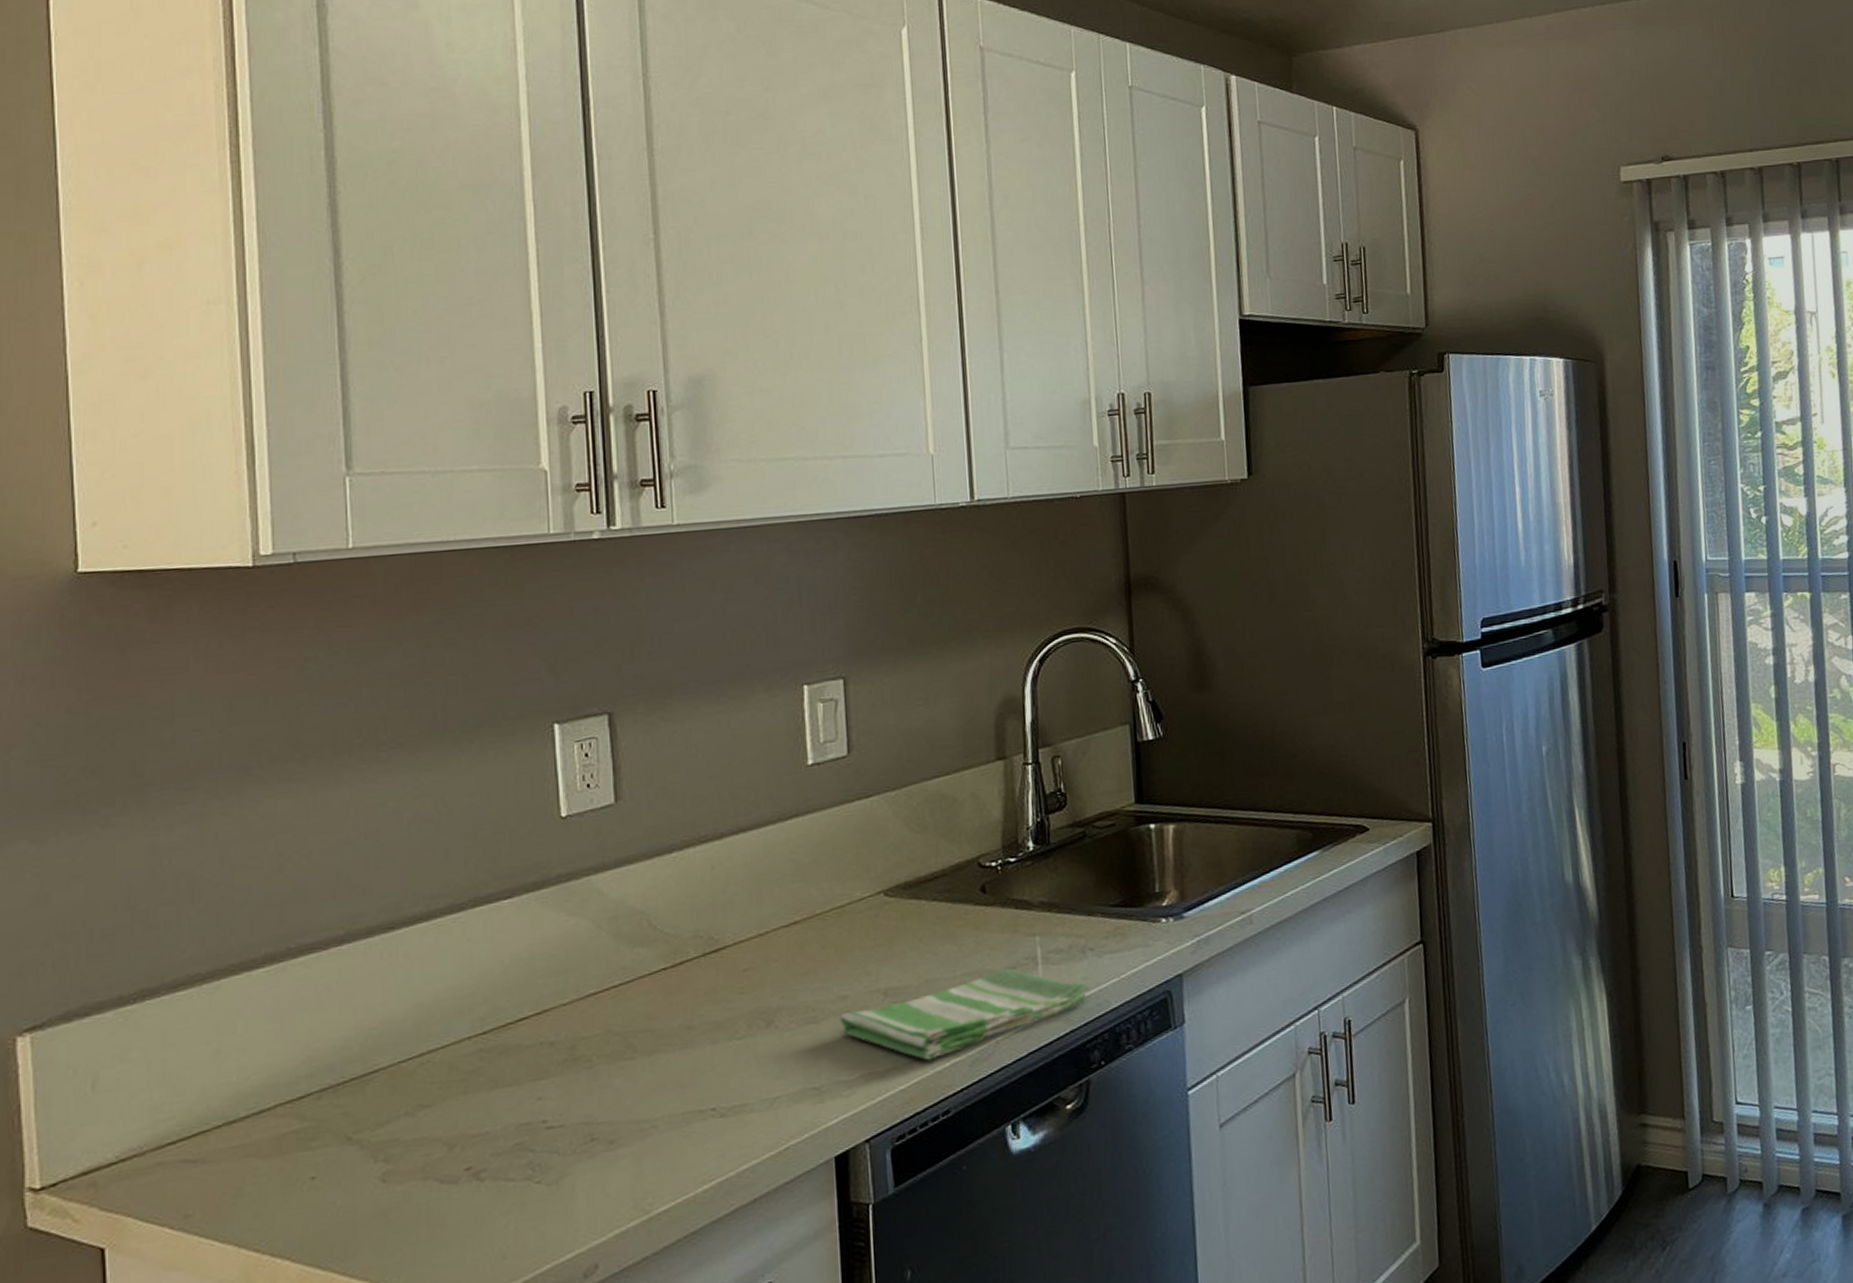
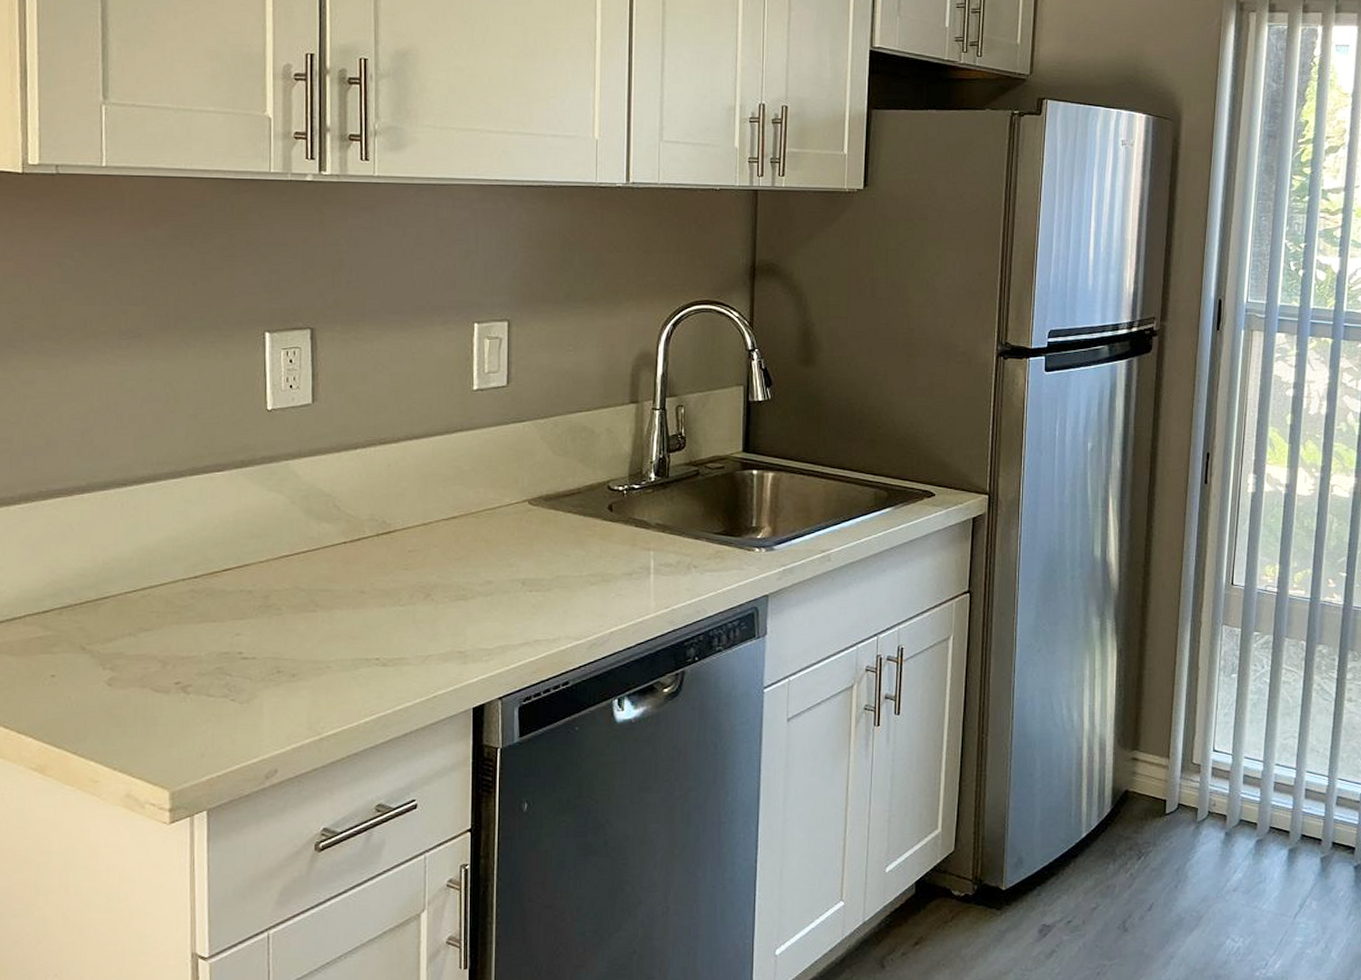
dish towel: present [838,968,1091,1061] -> none [484,574,692,640]

